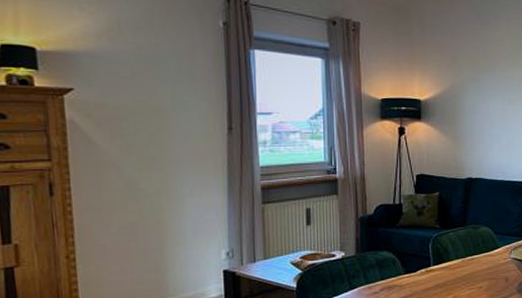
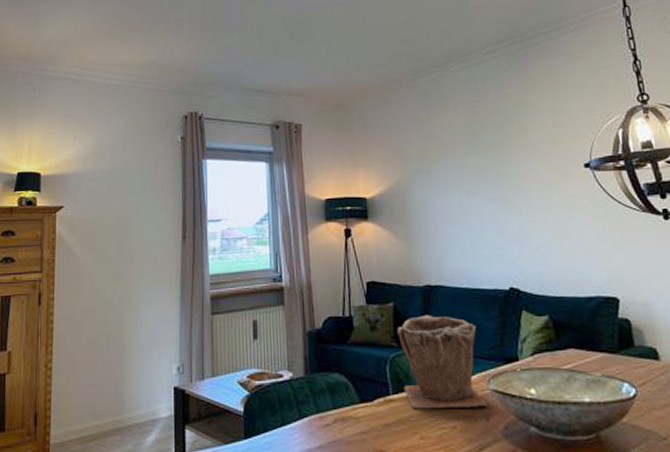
plant pot: none [441,202,507,276] -> present [397,314,487,409]

